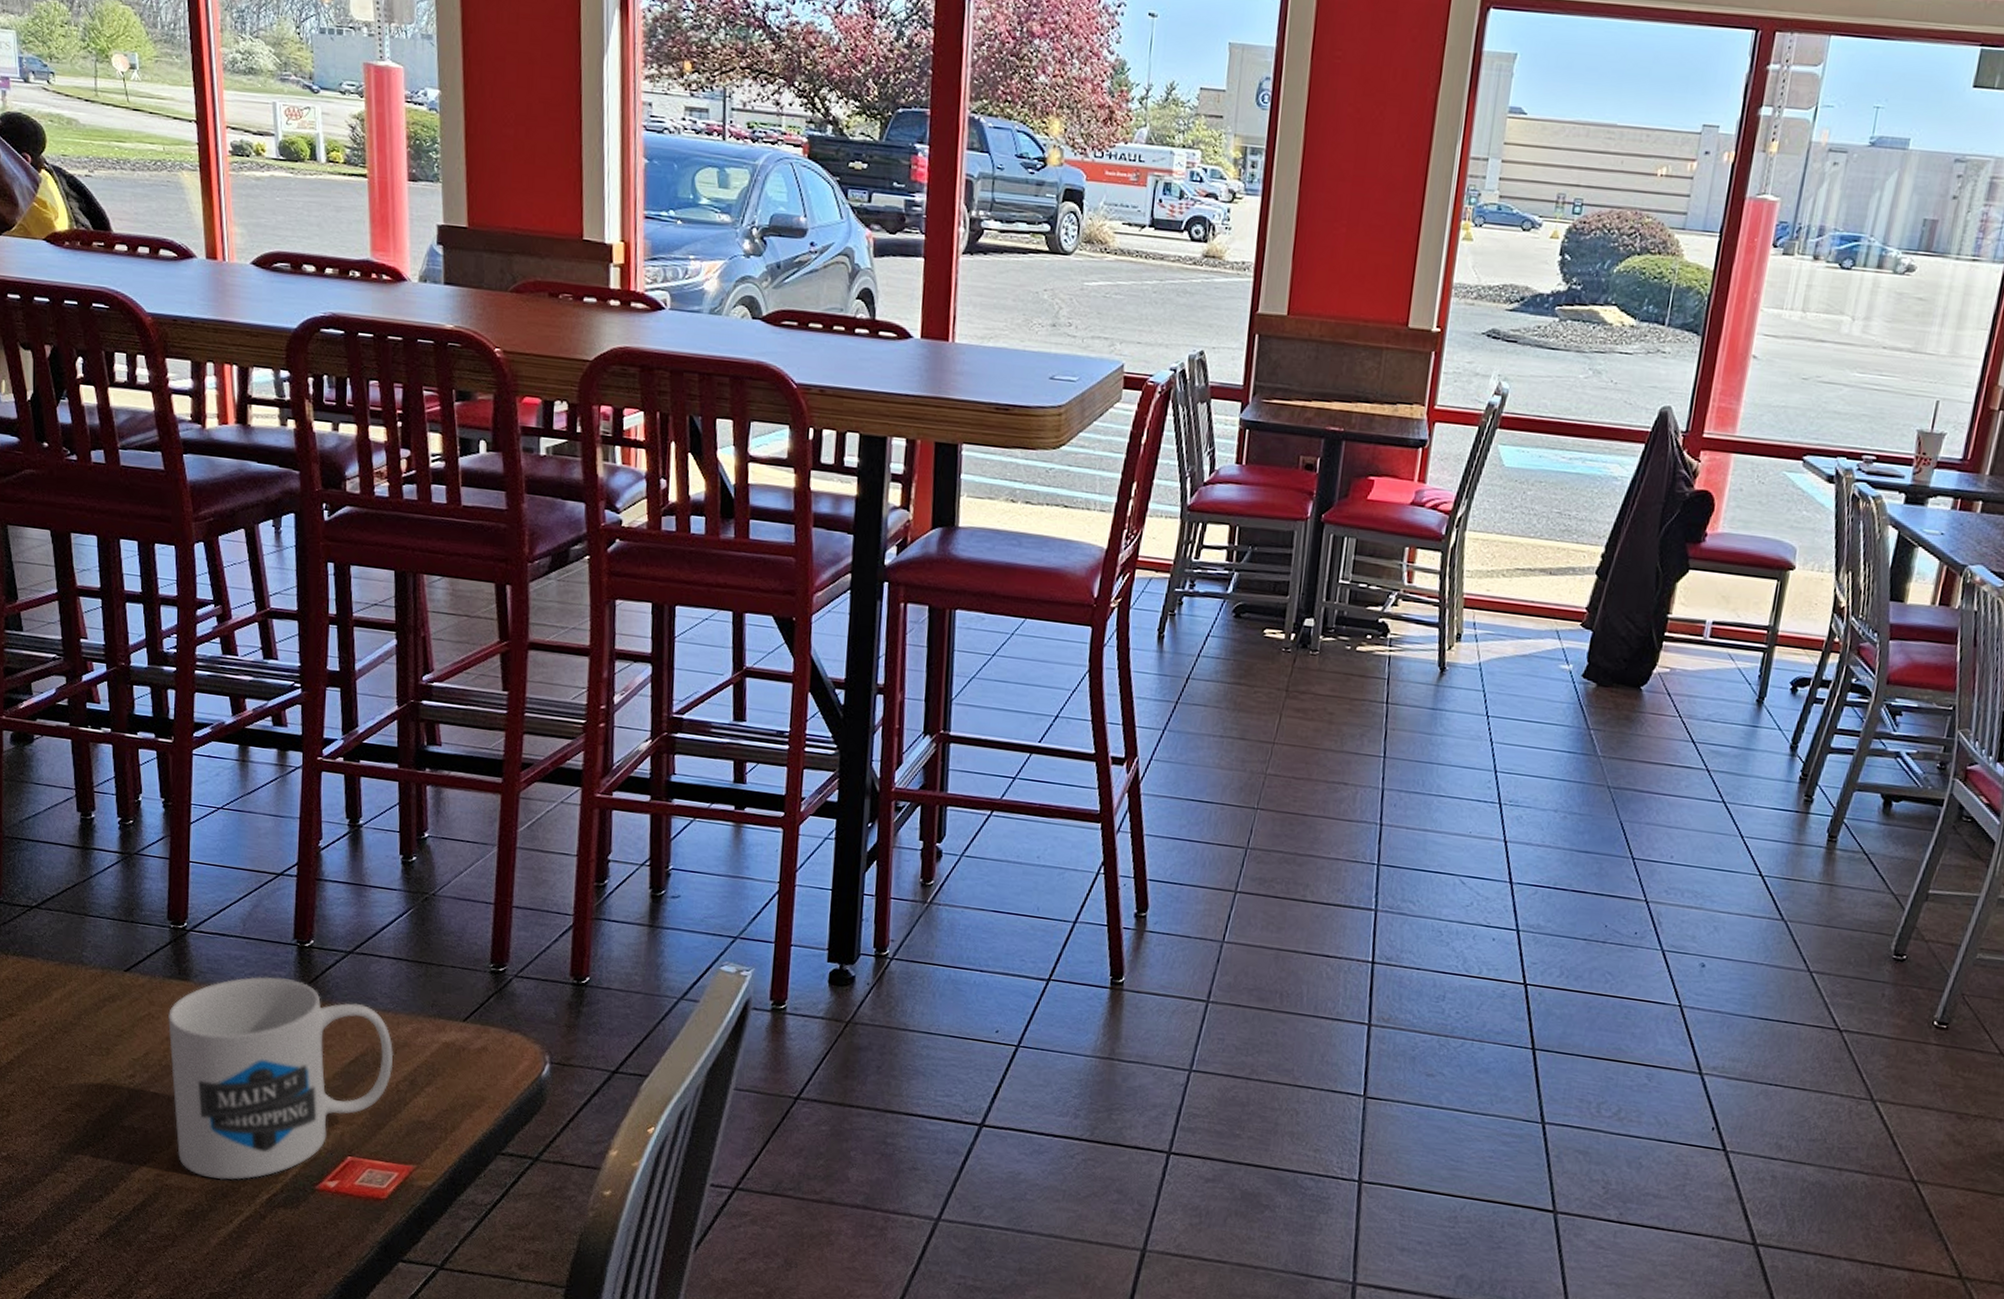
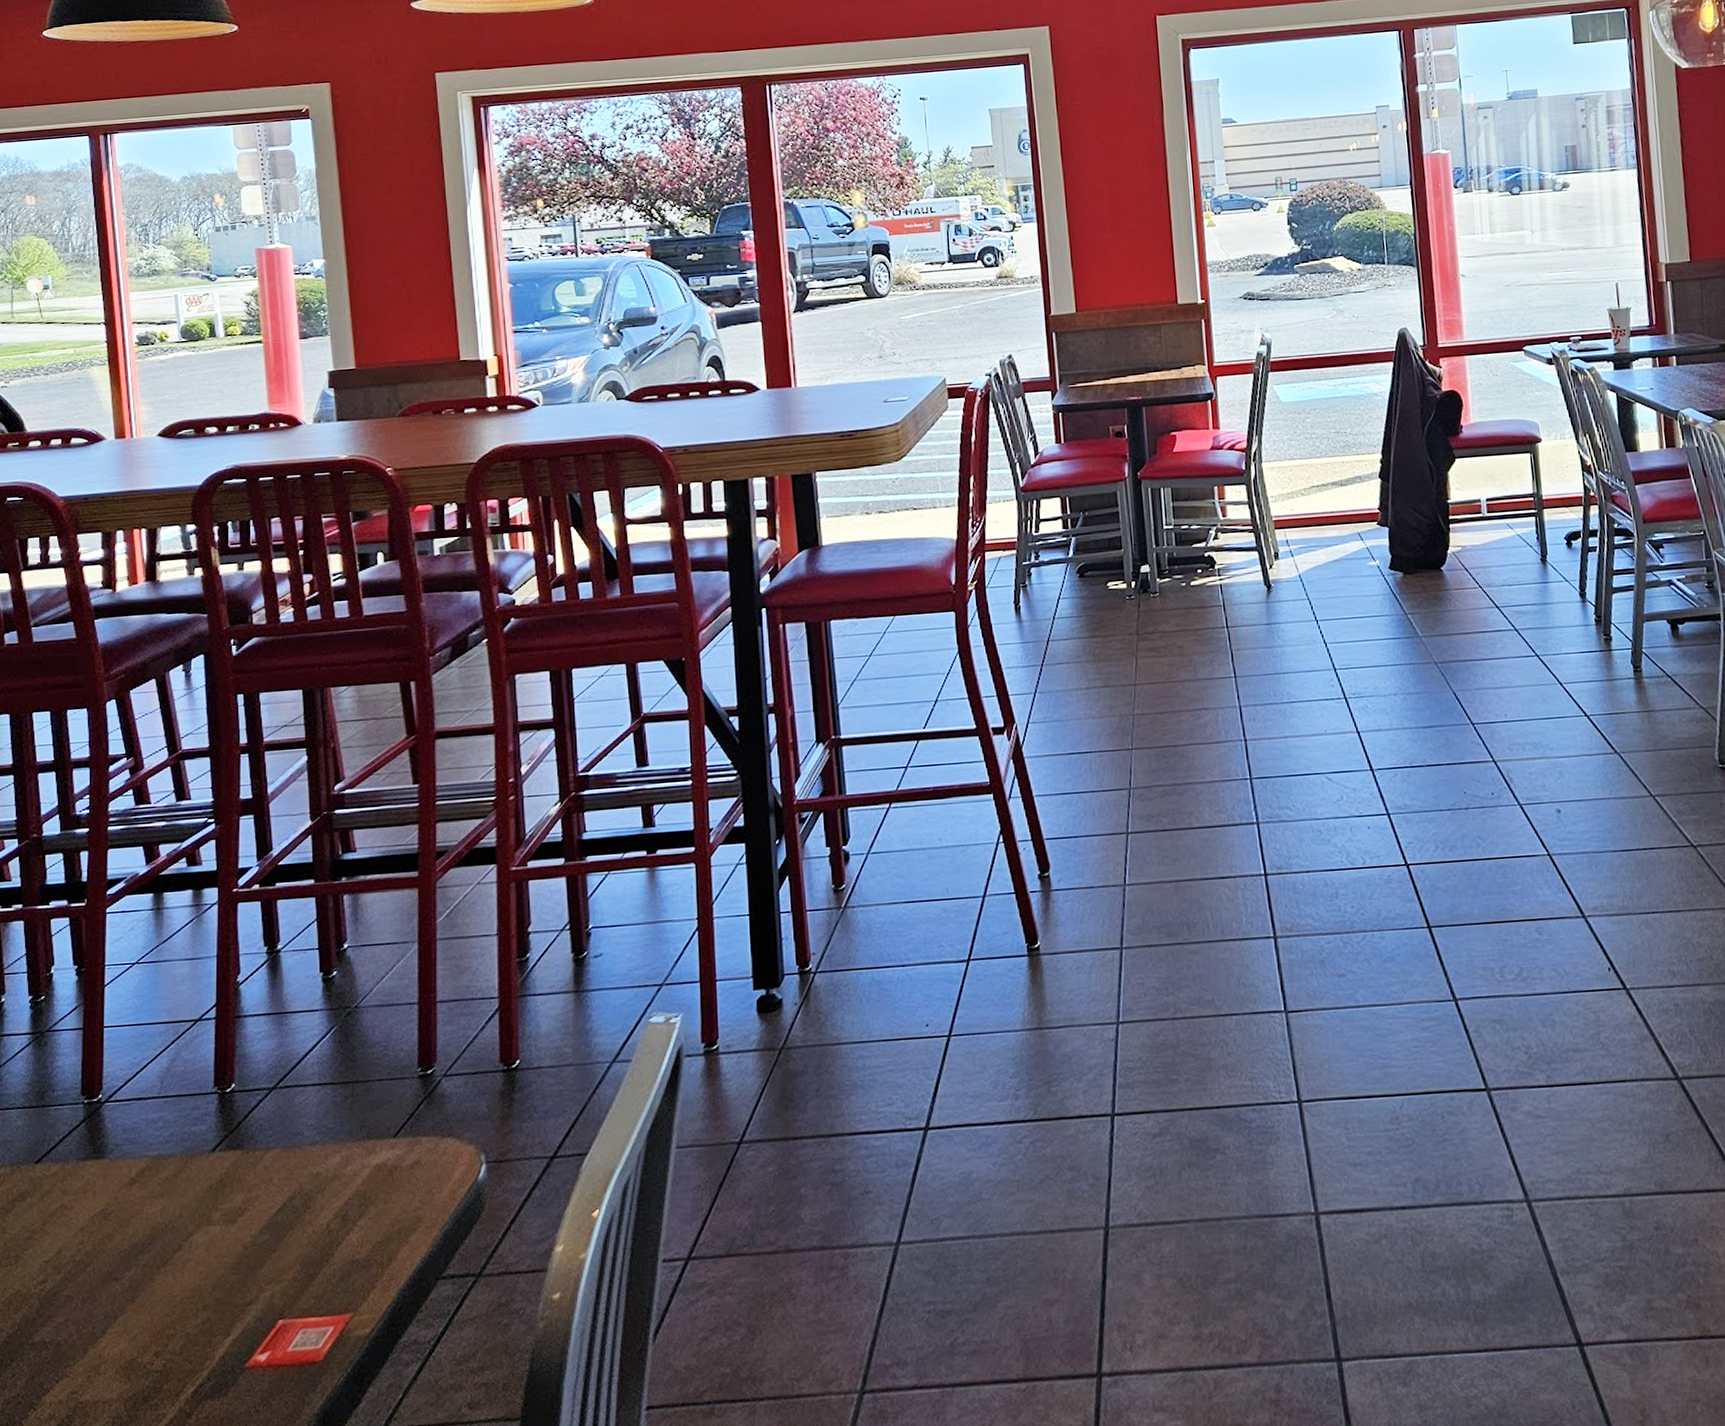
mug: present [168,976,394,1180] -> none [82,1132,324,1382]

